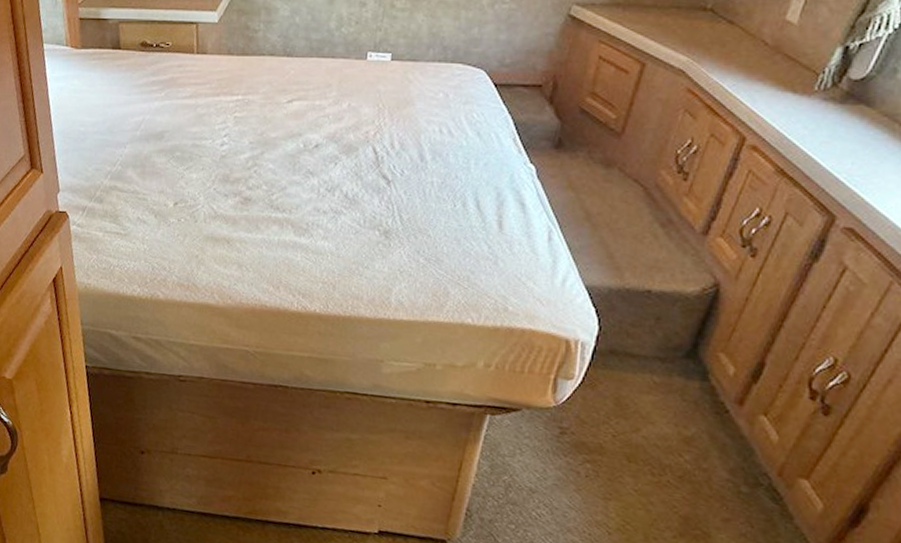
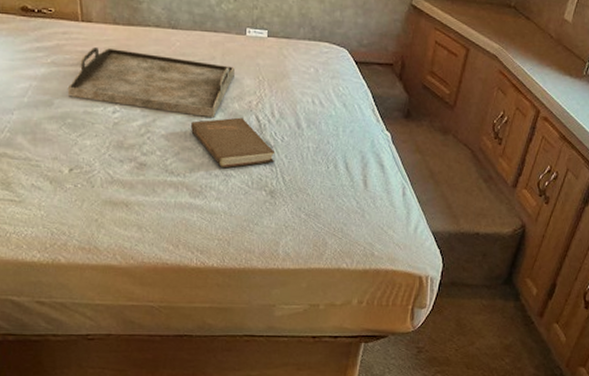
serving tray: none [178,78,352,149] -> present [67,46,234,117]
book: none [299,149,393,205] -> present [190,117,276,169]

